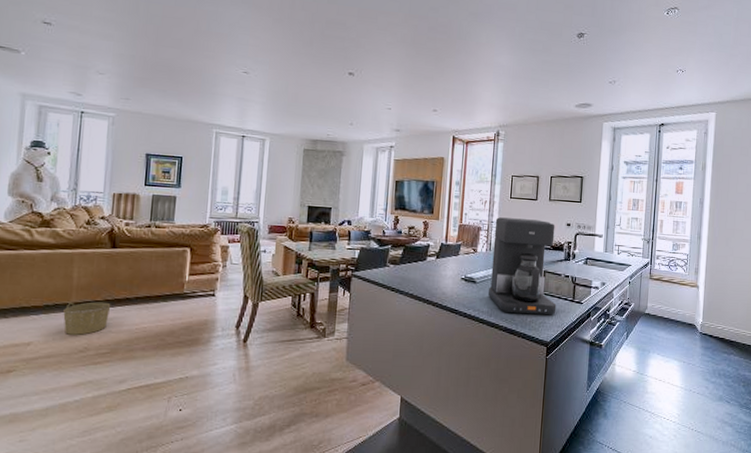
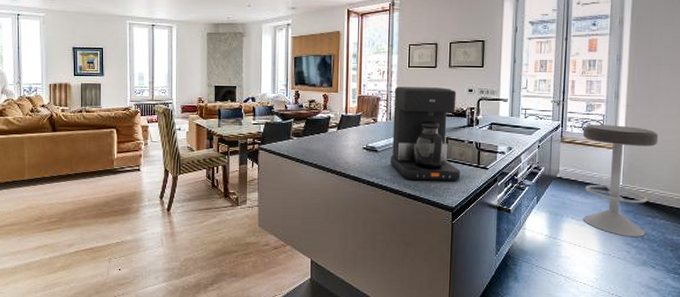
basket: present [63,302,111,336] -> none [20,178,57,207]
bar stool: none [667,263,734,373] -> present [582,124,659,238]

